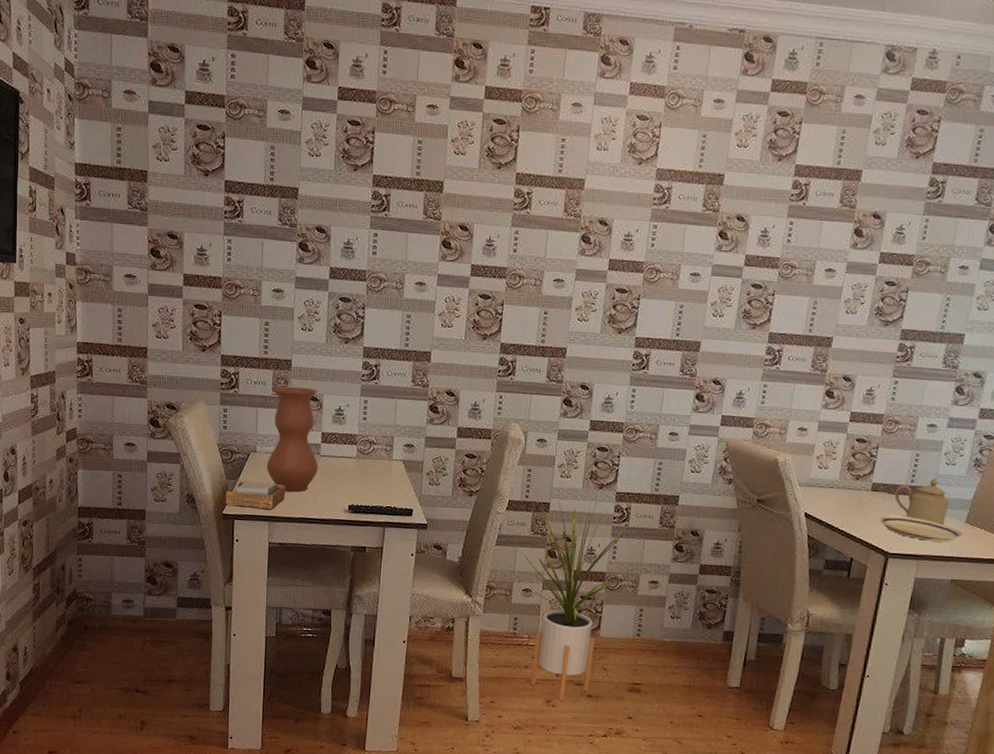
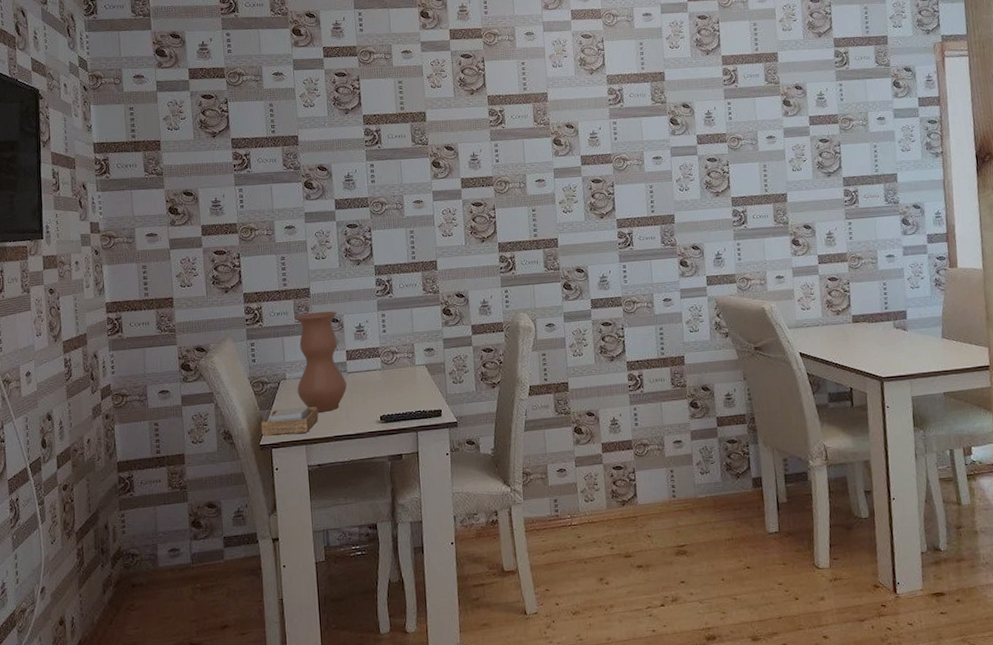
house plant: present [524,500,630,701] -> none [550,373,654,576]
plate: present [879,515,964,543] -> none [866,340,943,361]
sugar bowl: present [894,478,950,525] -> none [873,302,924,343]

